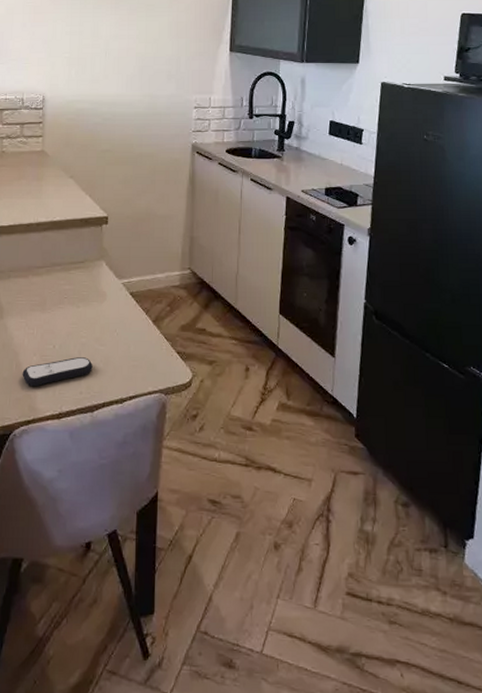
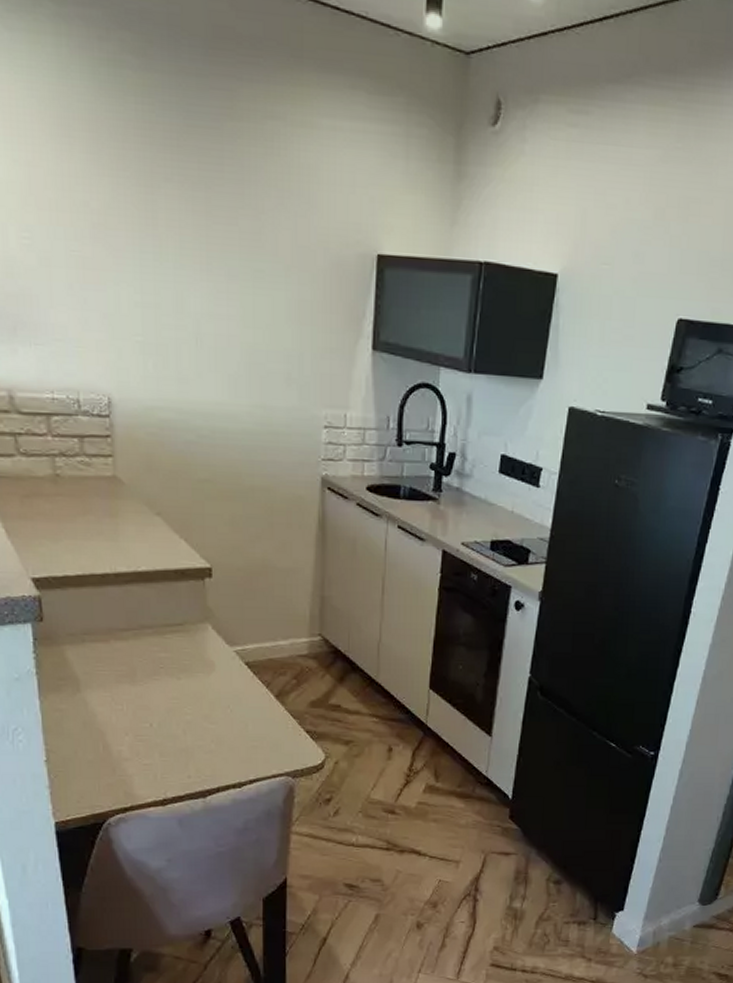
remote control: present [22,357,93,387] -> none [112,737,202,771]

